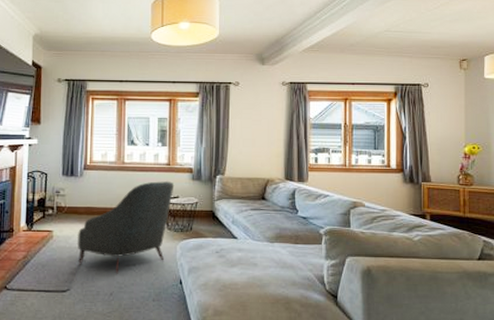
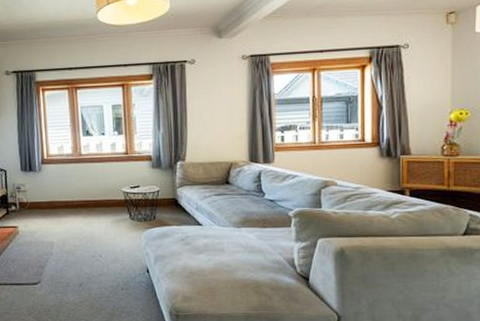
armchair: present [78,181,175,274] -> none [42,171,134,265]

